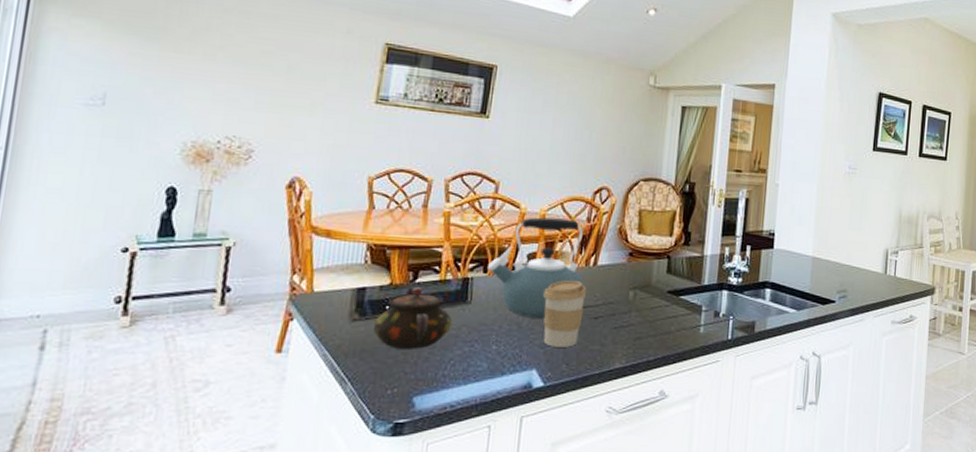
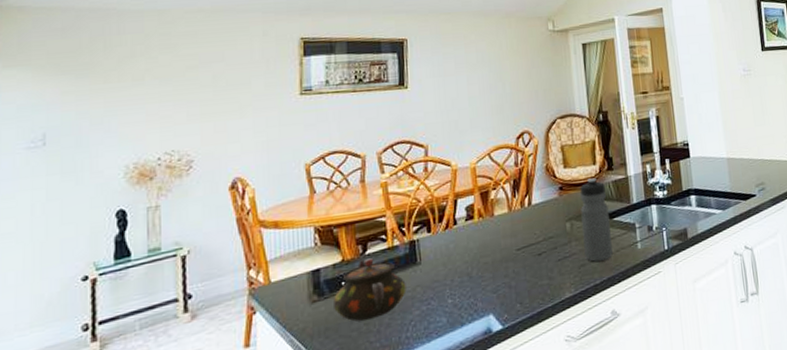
kettle: present [488,217,584,318] -> none [431,167,522,267]
coffee cup: present [543,279,587,347] -> none [487,223,528,290]
water bottle: none [643,250,678,337] -> present [580,178,613,262]

